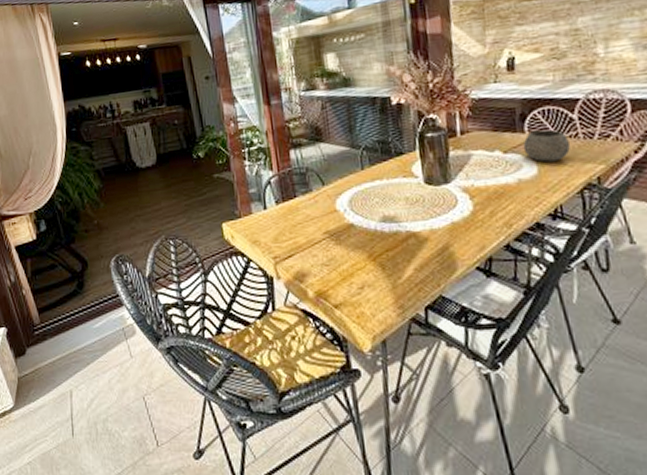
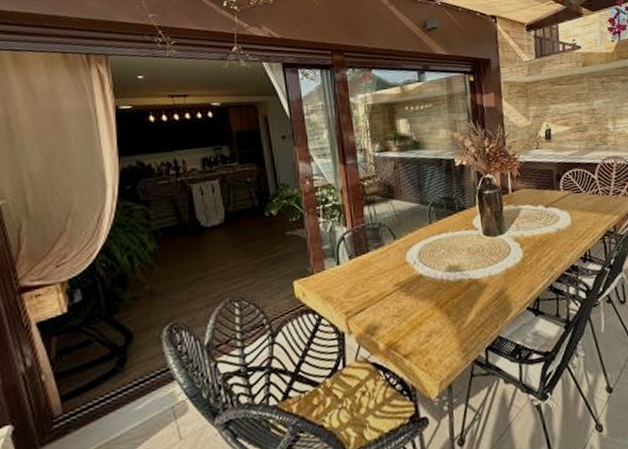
bowl: present [523,129,570,163] -> none [559,187,594,215]

